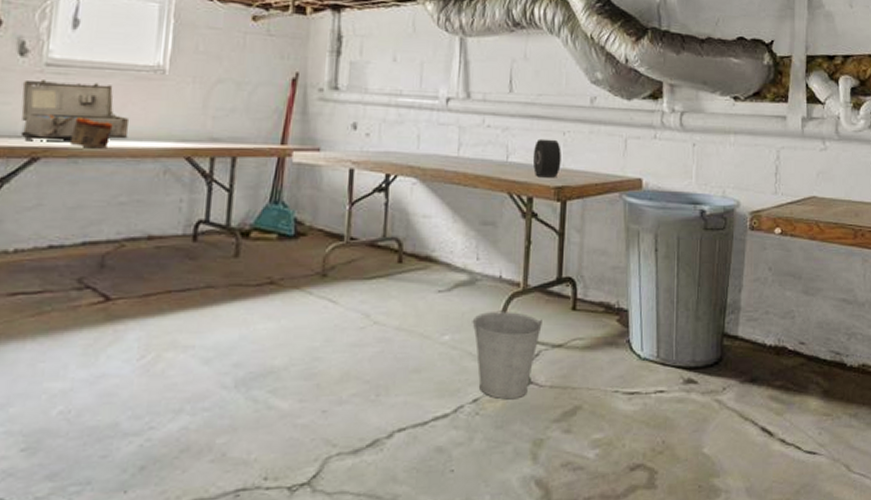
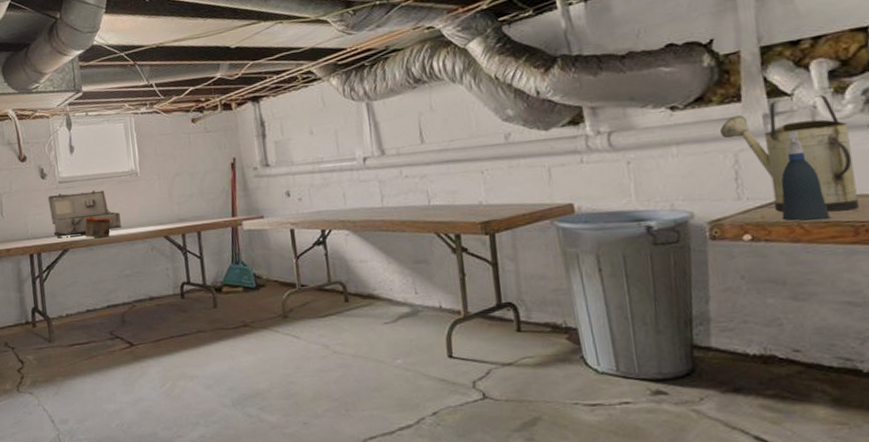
bucket: present [472,310,542,400] -> none [420,336,489,413]
duct tape: present [532,138,561,178] -> none [453,179,484,216]
watering can: none [768,106,860,215] -> present [719,94,859,212]
spray bottle: none [805,136,839,222] -> present [781,130,830,222]

